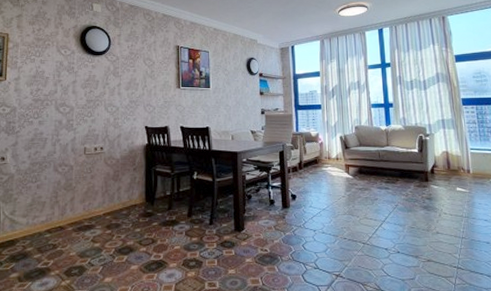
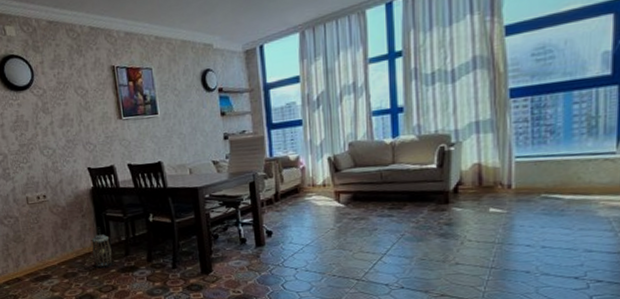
lantern: none [138,181,156,221] -> present [90,227,113,269]

